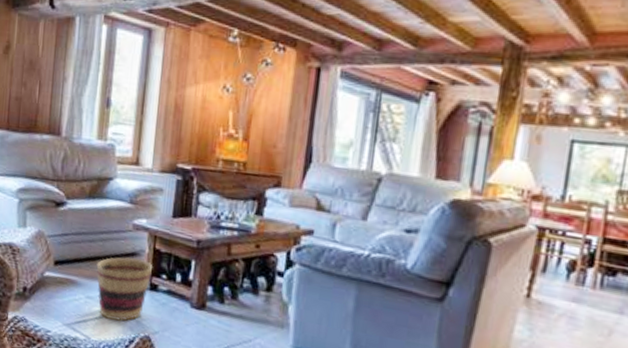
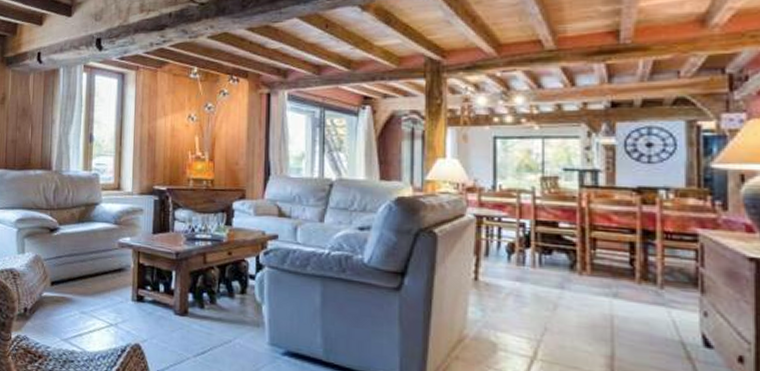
basket: present [96,257,153,322] -> none [88,273,139,333]

